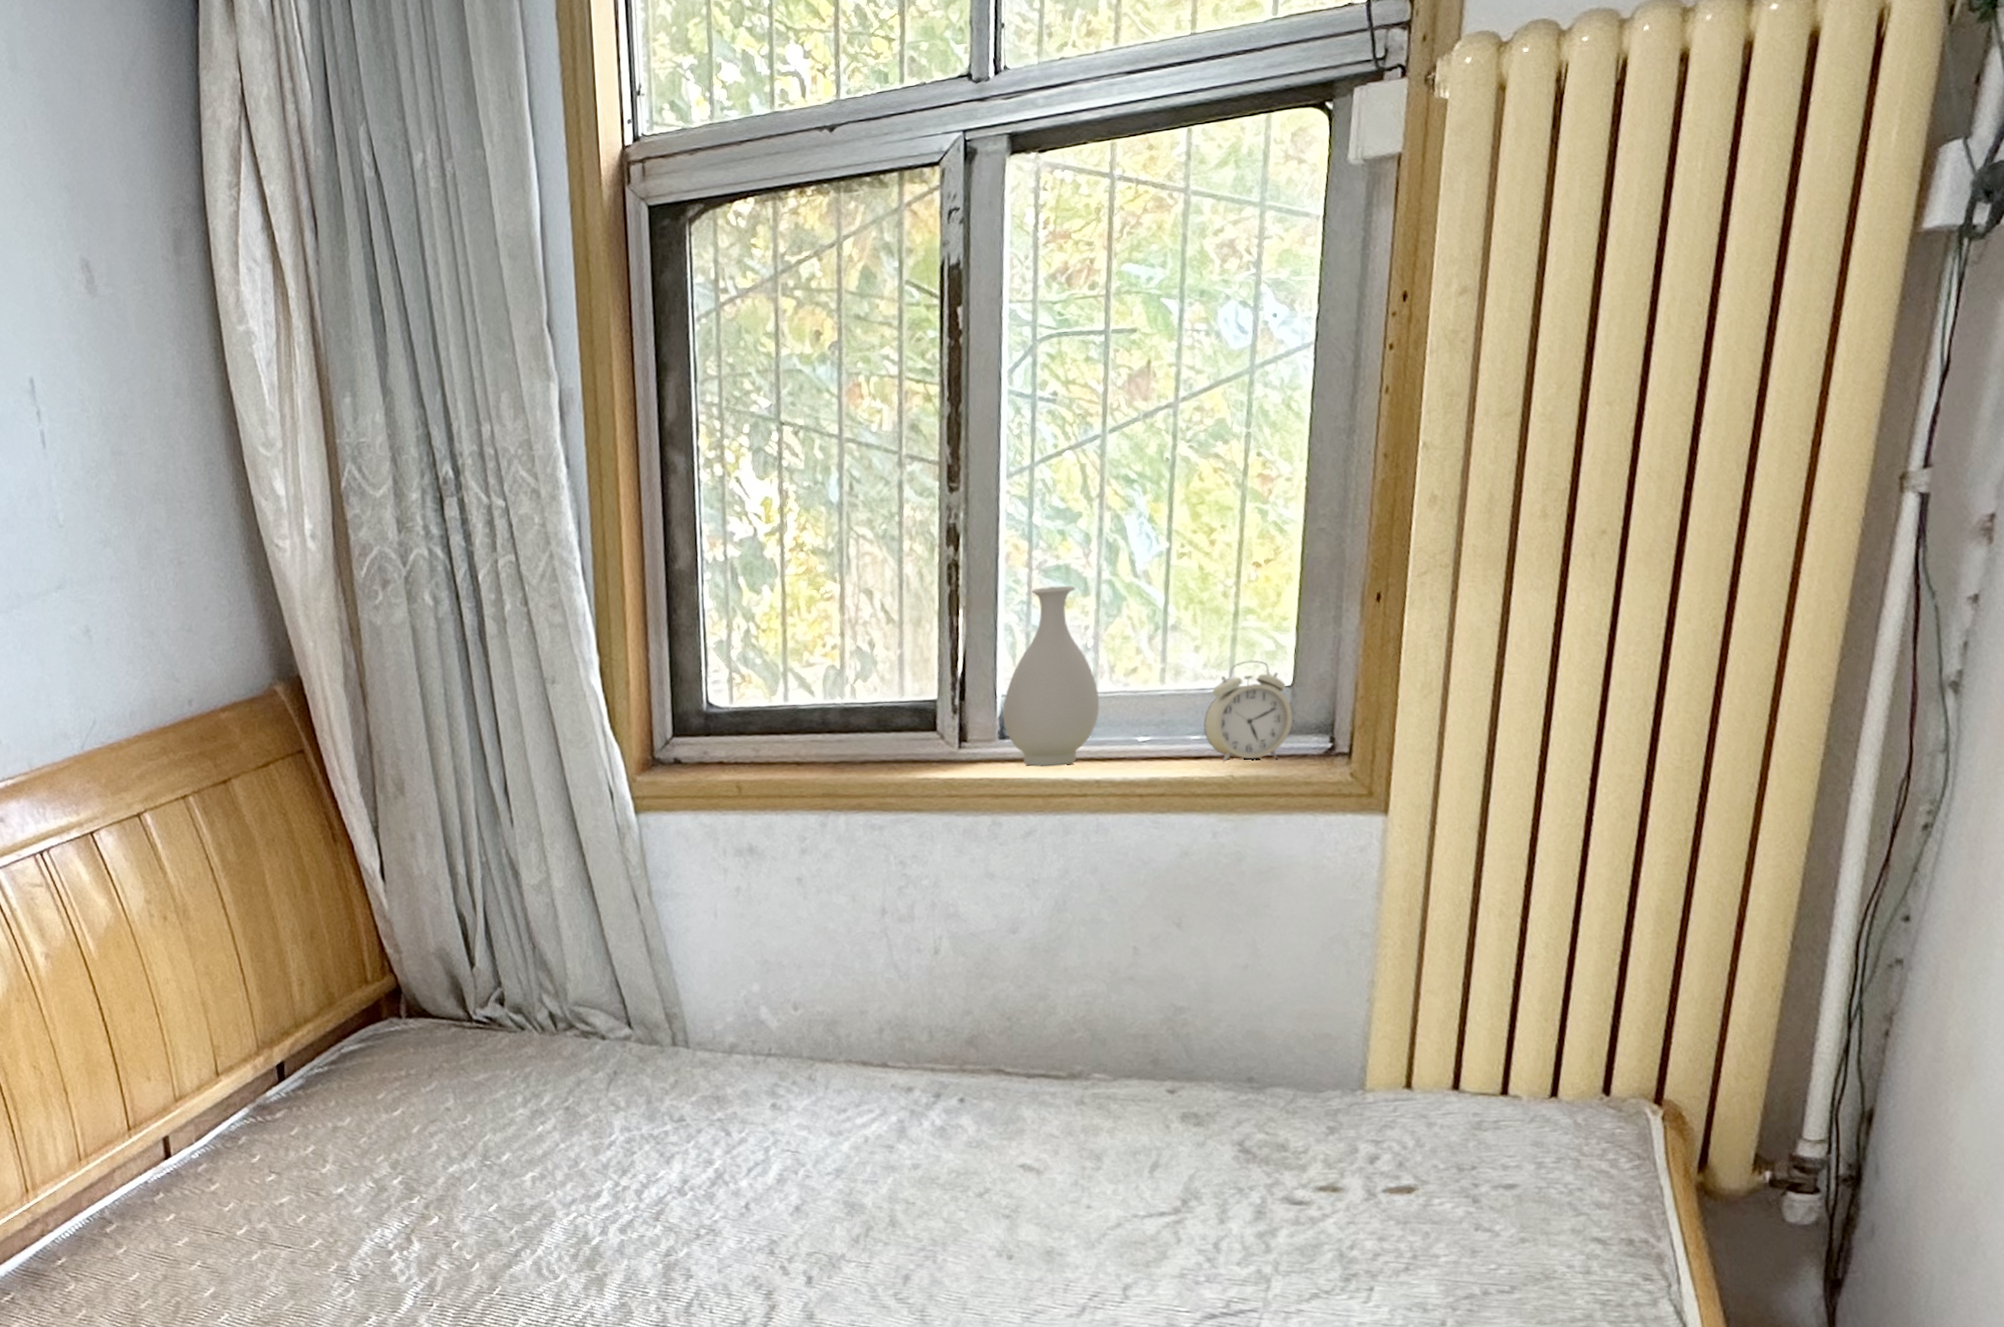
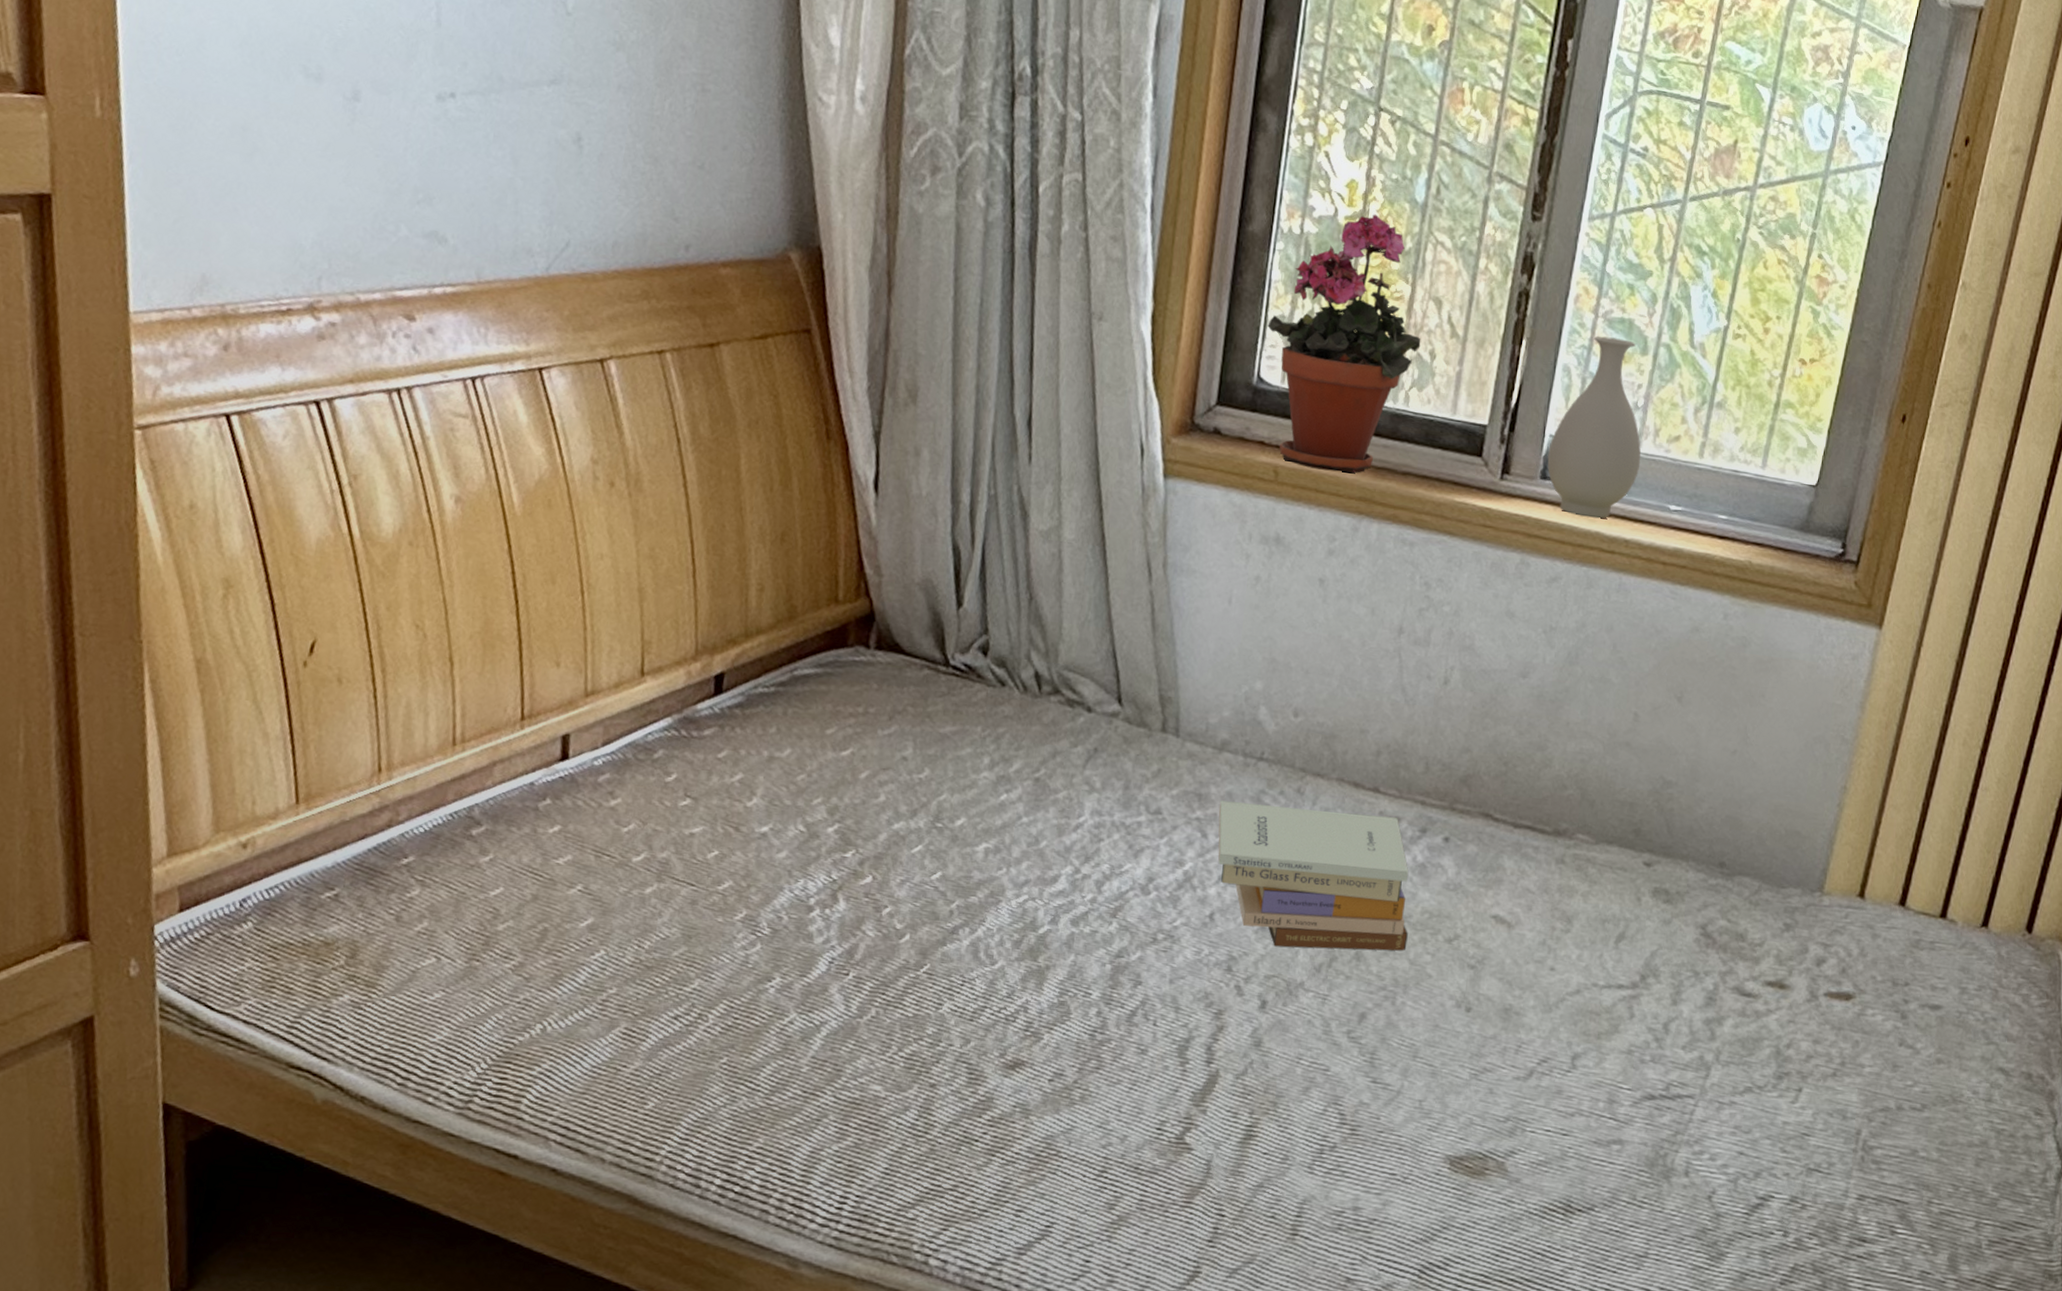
potted plant: none [708,524,858,777] -> present [1267,214,1421,473]
books: none [737,1088,939,1225] -> present [1218,800,1409,951]
alarm clock: present [1203,660,1293,764] -> none [1731,452,1813,554]

